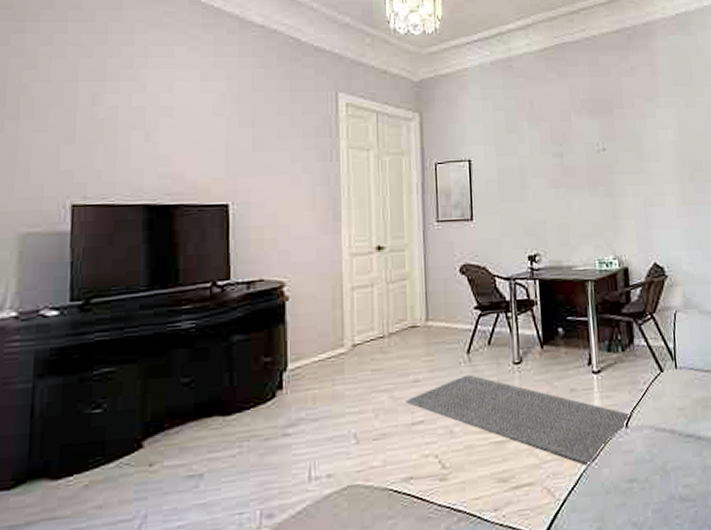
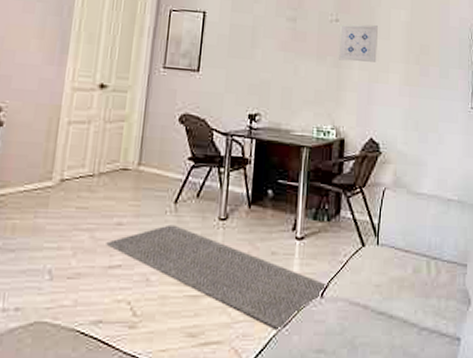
wall art: none [608,149,650,189] -> present [339,24,378,63]

